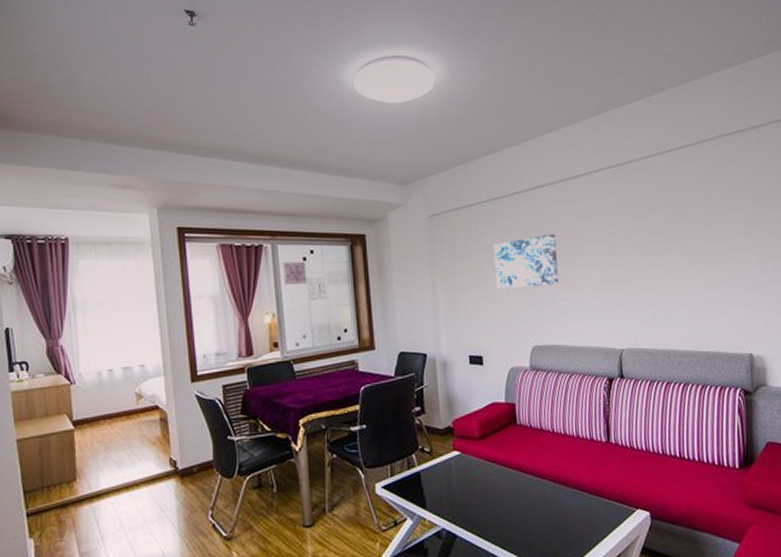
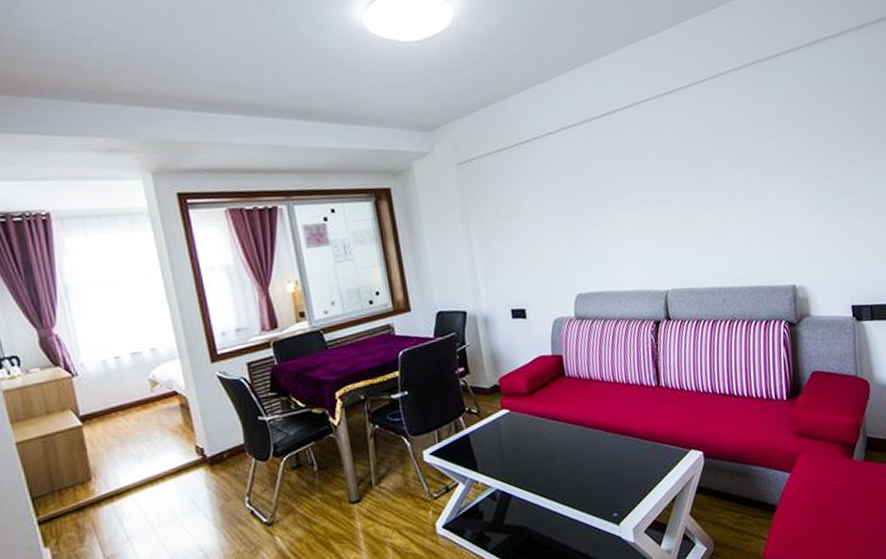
wall art: present [493,234,559,290] -> none [528,175,599,238]

